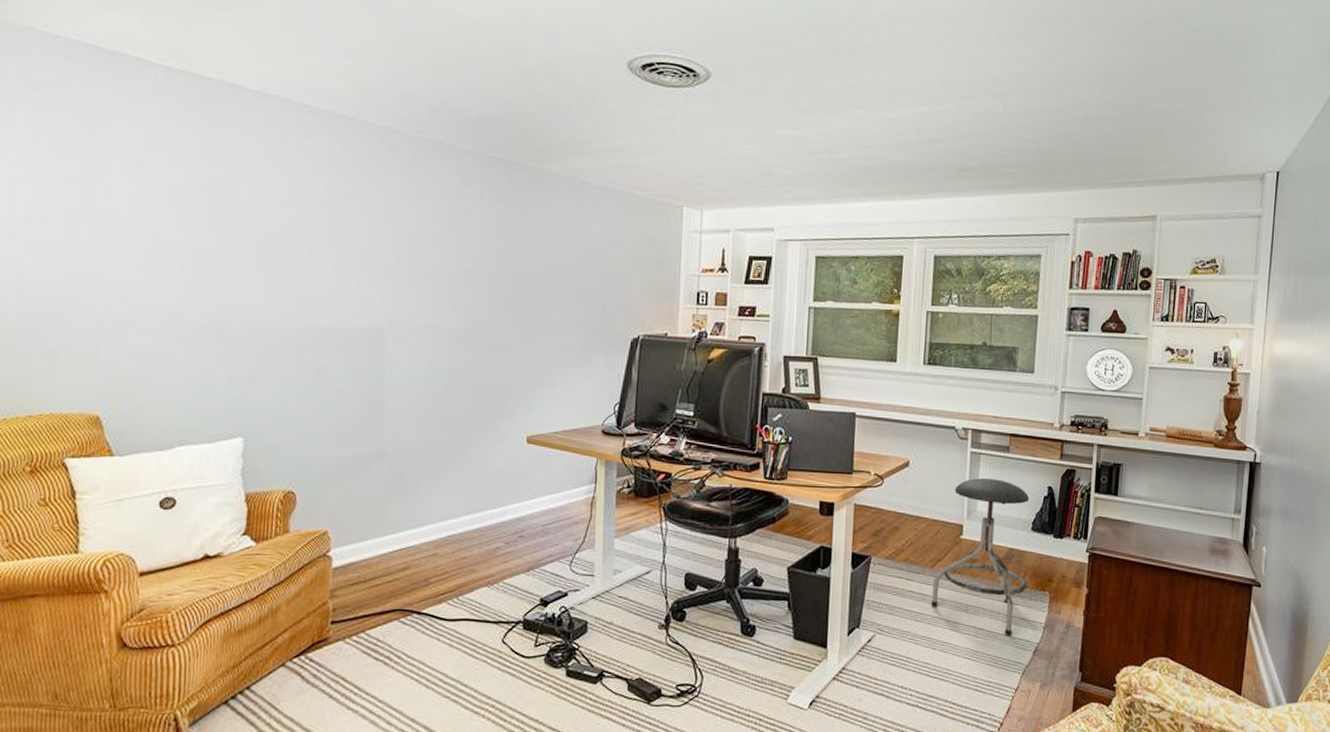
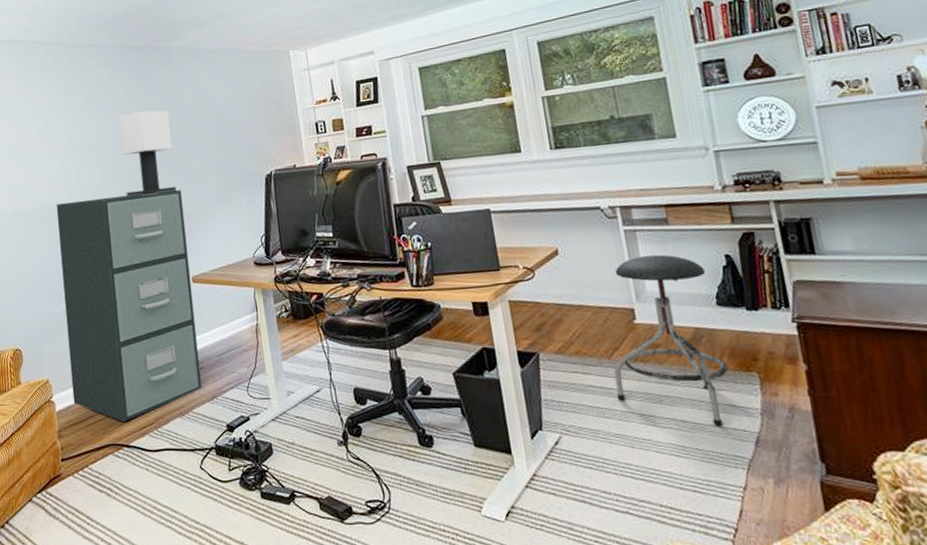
filing cabinet: none [356,328,531,586] -> present [56,190,202,421]
table lamp: none [461,237,530,339] -> present [119,110,177,197]

